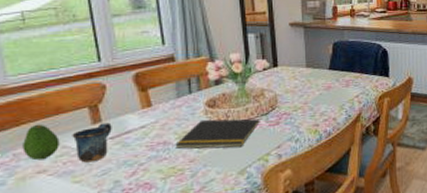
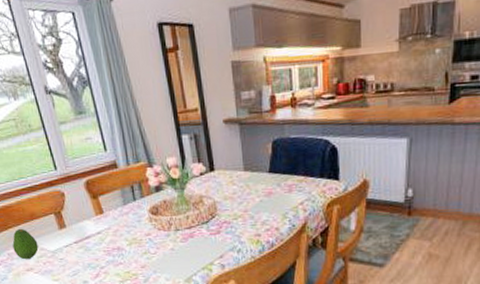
mug: present [72,122,112,163] -> none [45,228,75,264]
notepad: present [175,119,260,149] -> none [127,226,201,256]

